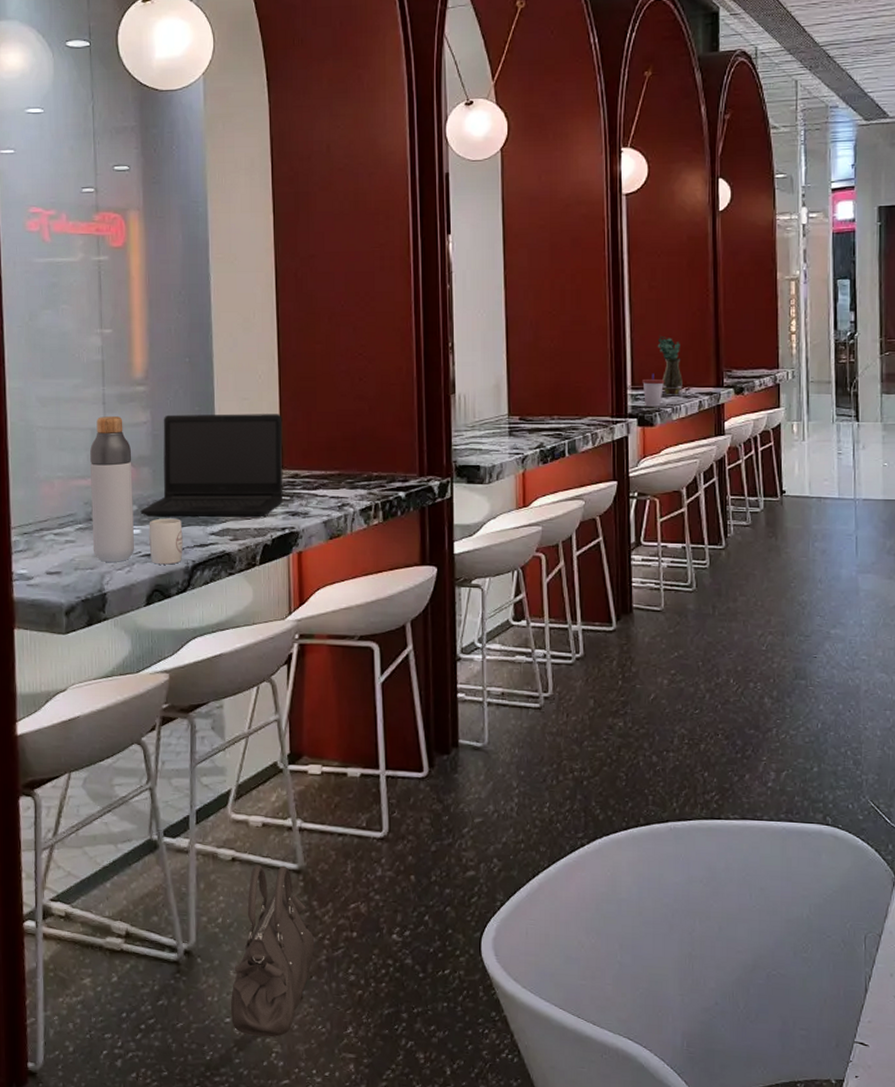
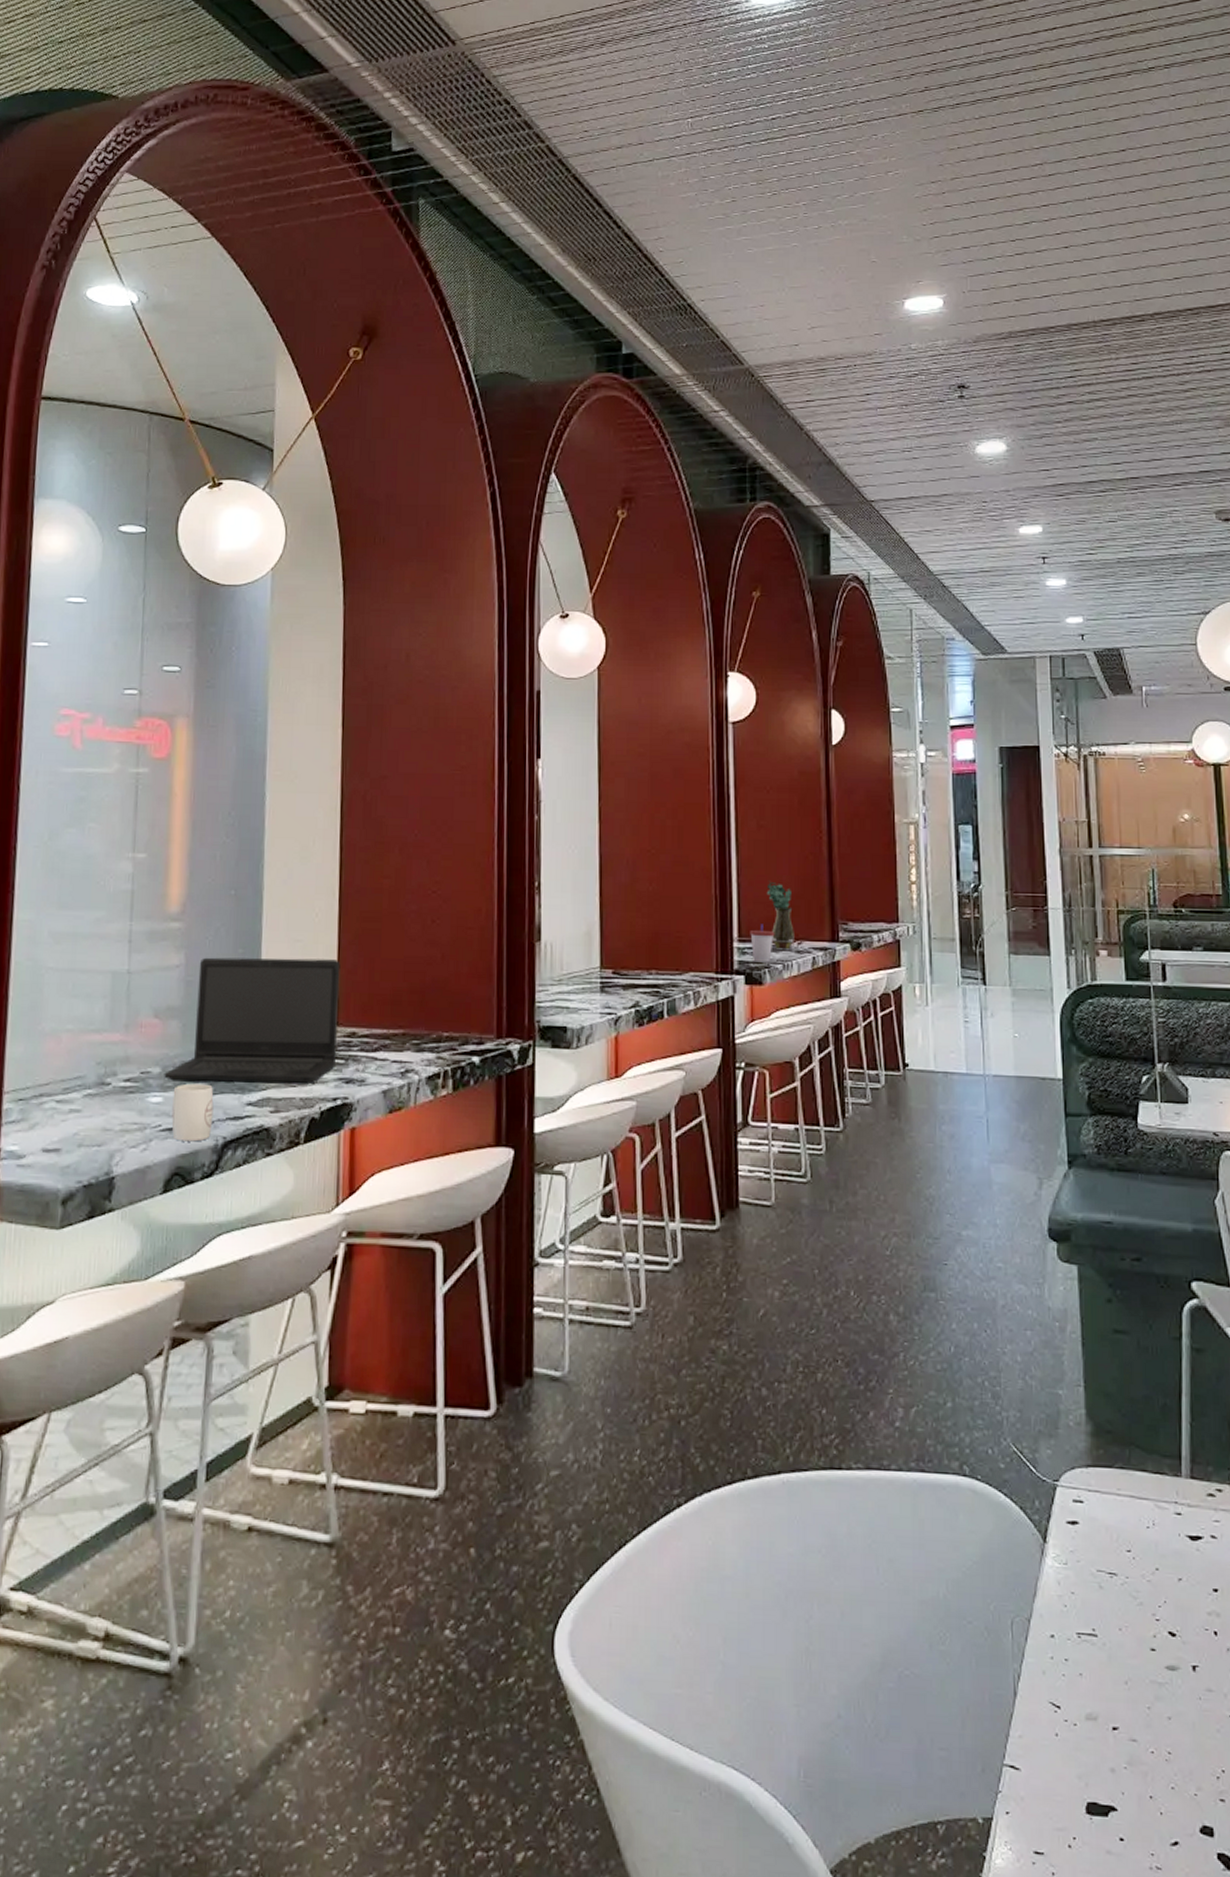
bottle: present [90,415,134,562] -> none [102,956,159,1138]
shoulder bag: present [230,865,315,1037] -> none [233,1536,347,1779]

